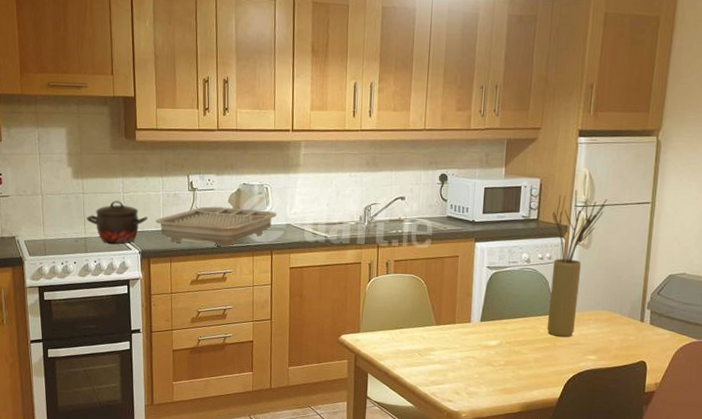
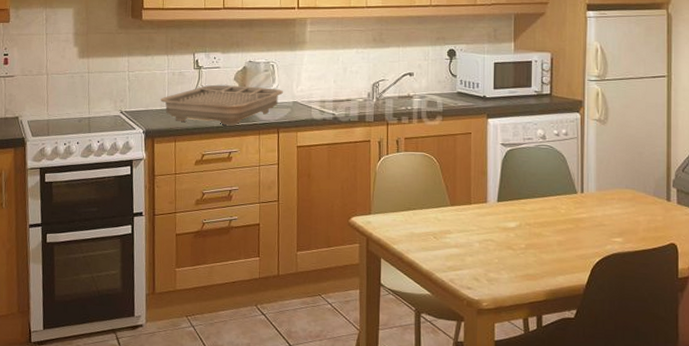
cooking pot: present [86,201,148,244] -> none [91,80,153,124]
vase: present [546,189,607,337] -> none [565,63,621,218]

